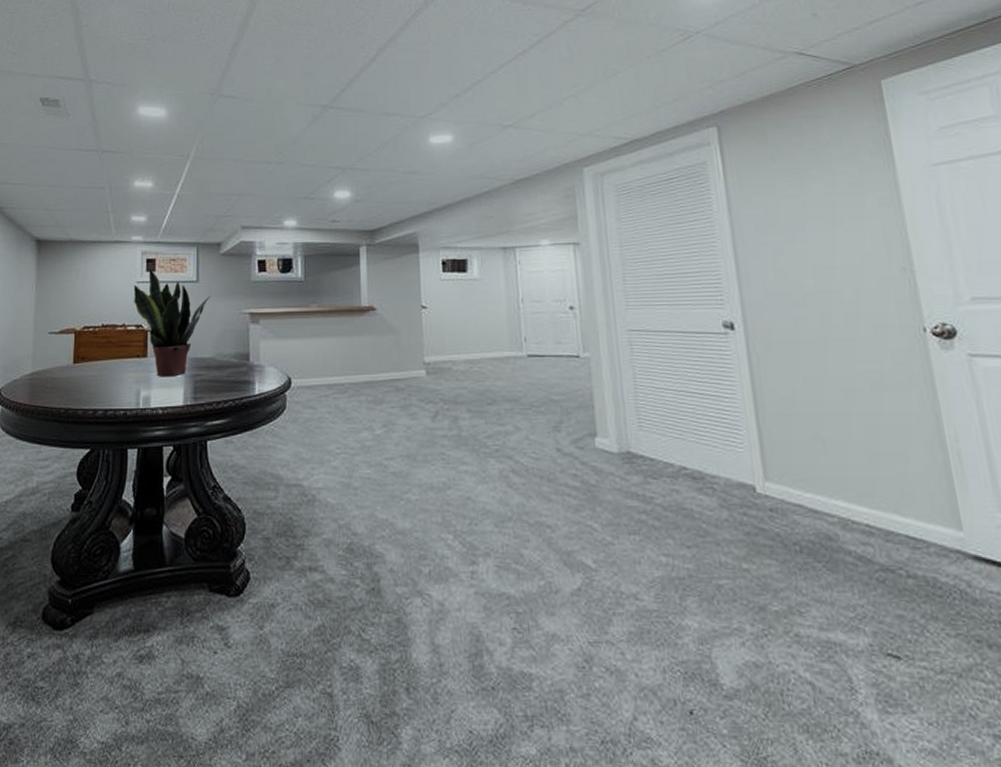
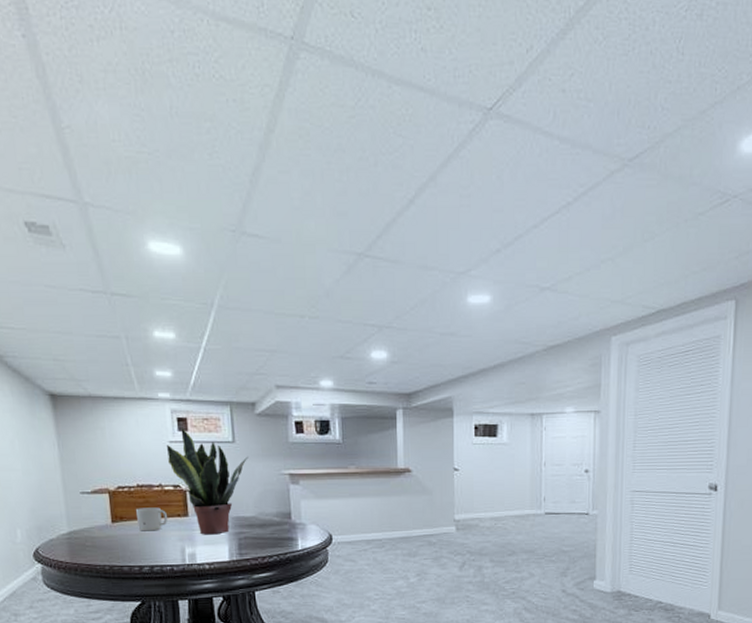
mug: none [97,348,128,373] -> present [136,507,168,531]

